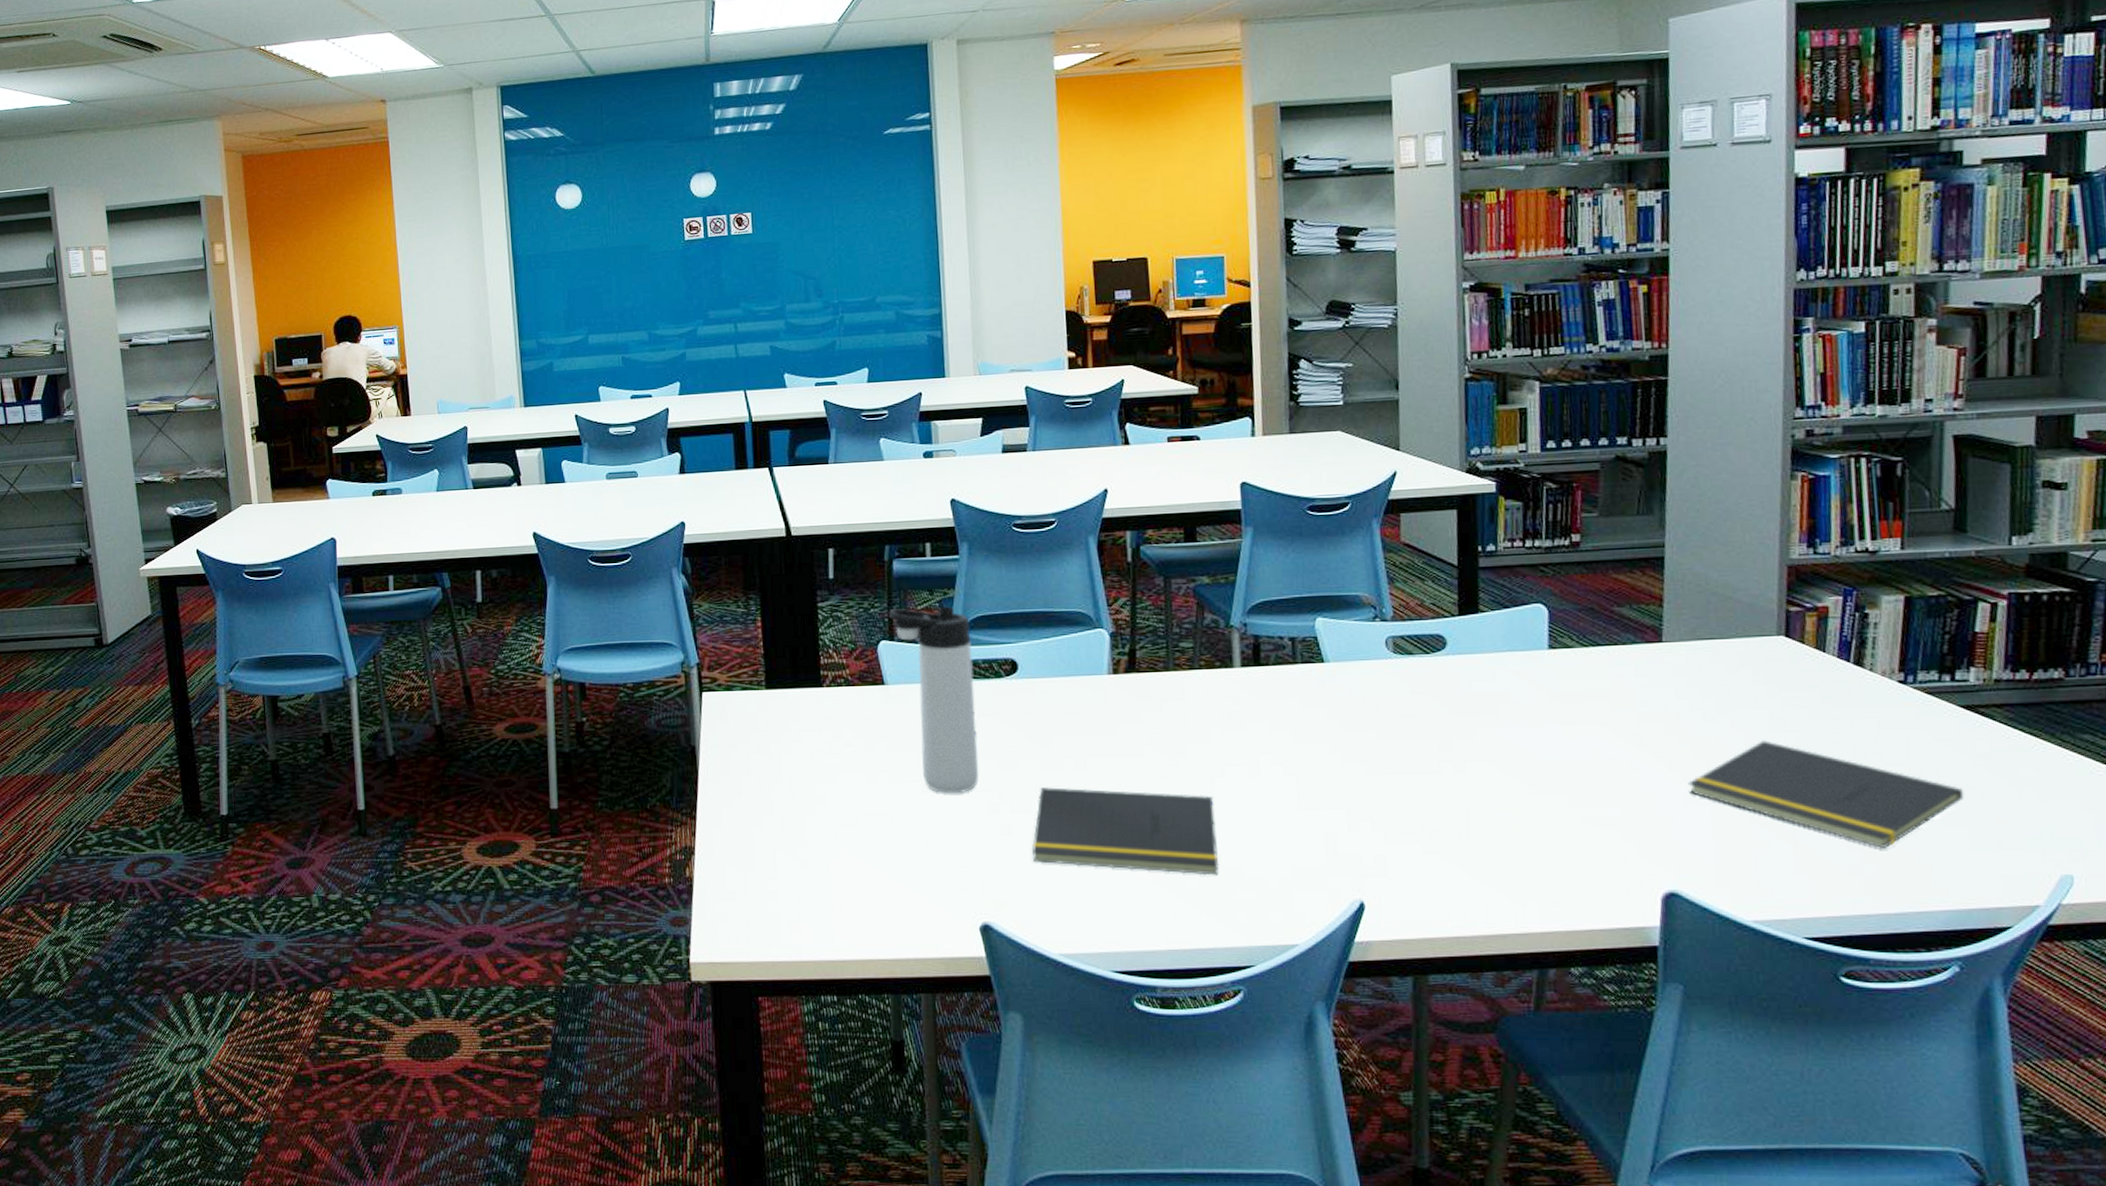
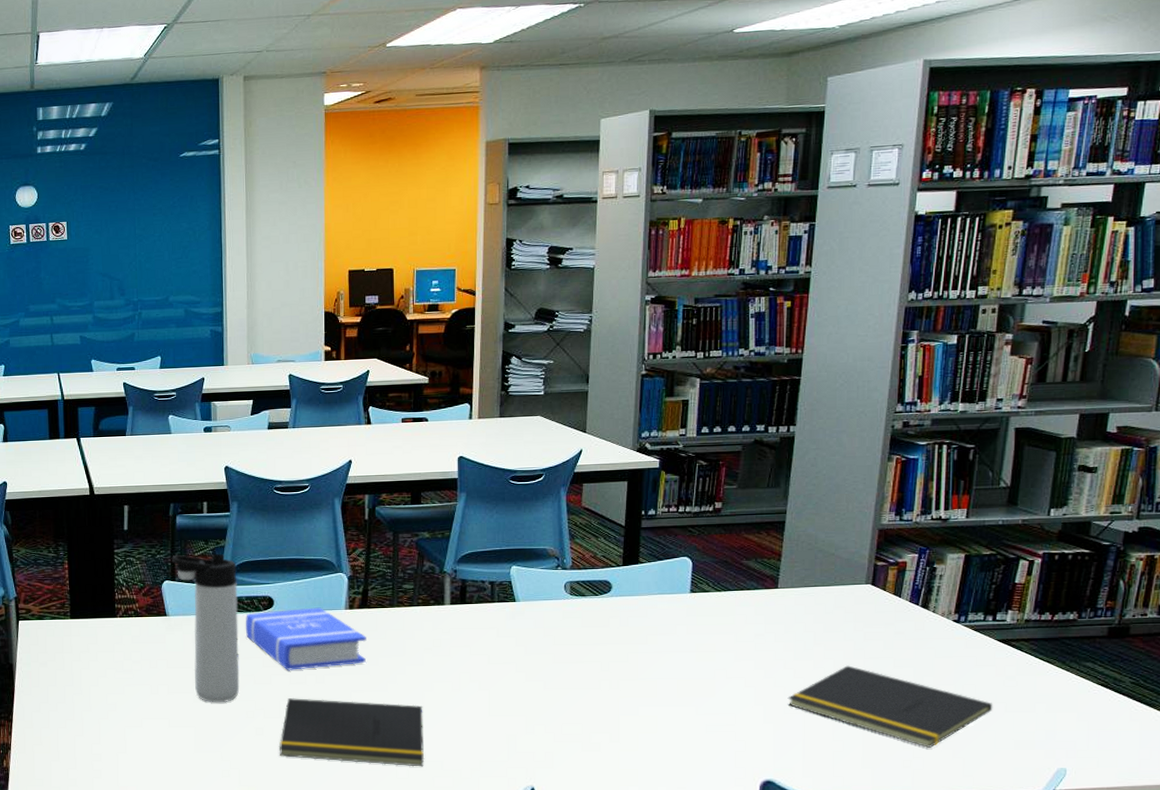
book: none [983,672,1137,752] -> present [245,607,366,670]

